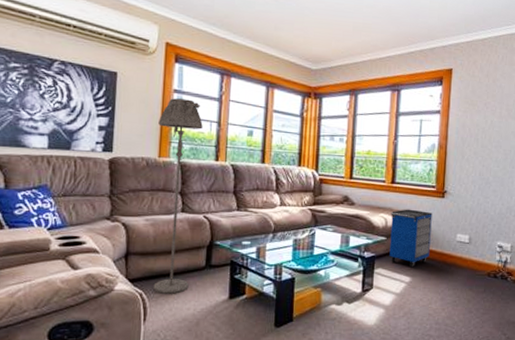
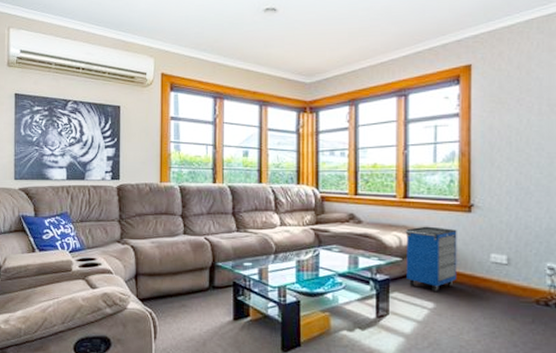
floor lamp: present [153,98,203,294] -> none [158,125,199,314]

